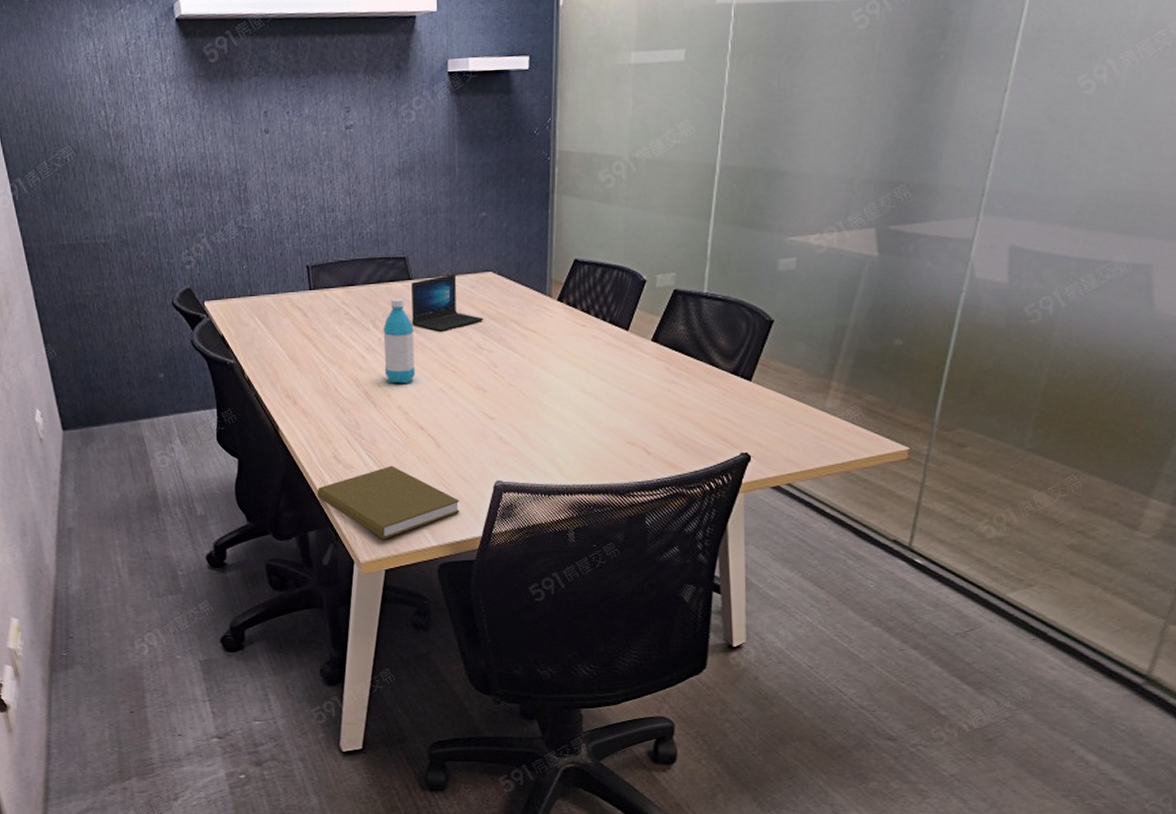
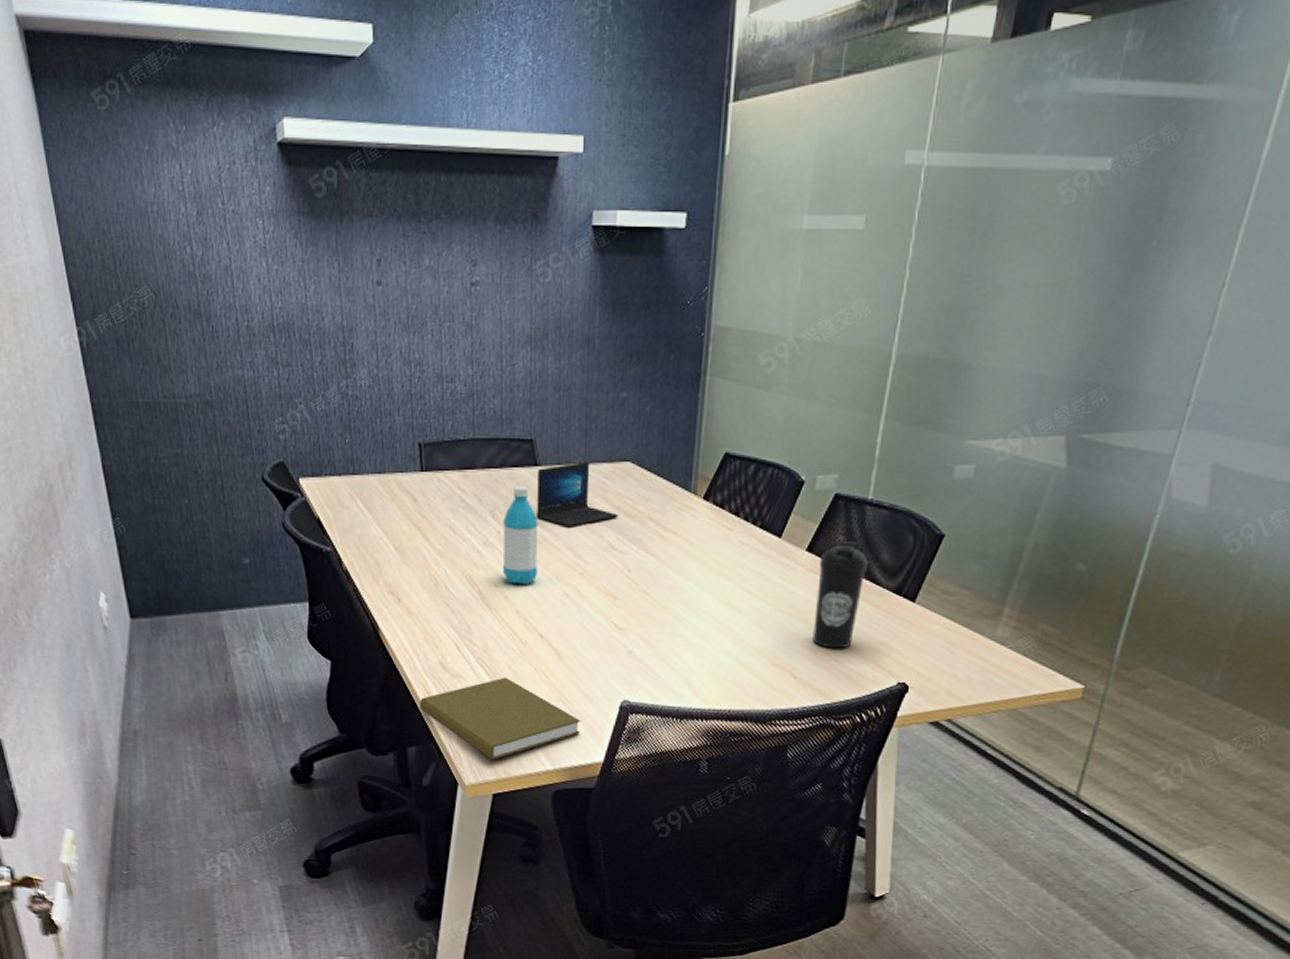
water bottle: none [662,330,707,426] -> present [812,540,869,649]

